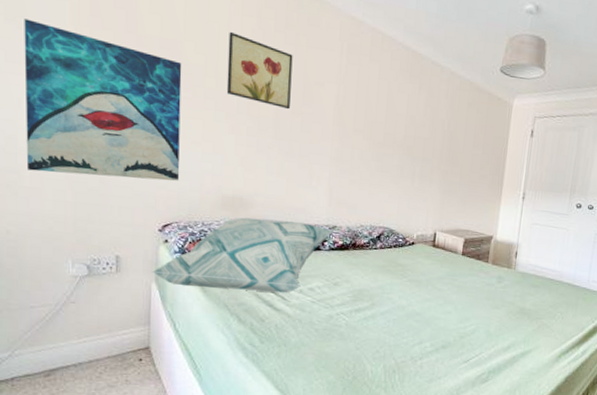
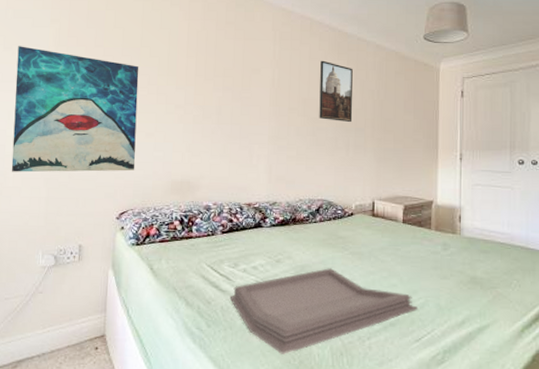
decorative pillow: present [152,217,334,293] -> none [109,200,274,273]
wall art: present [226,31,293,110] -> none [176,34,232,96]
serving tray: none [284,293,469,370] -> present [229,268,418,354]
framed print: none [385,81,424,152] -> present [319,60,353,123]

